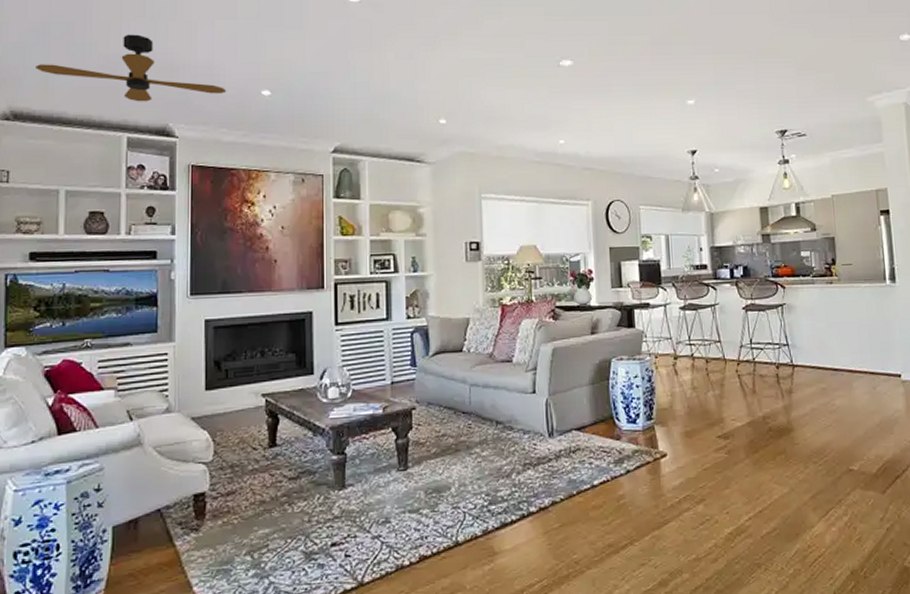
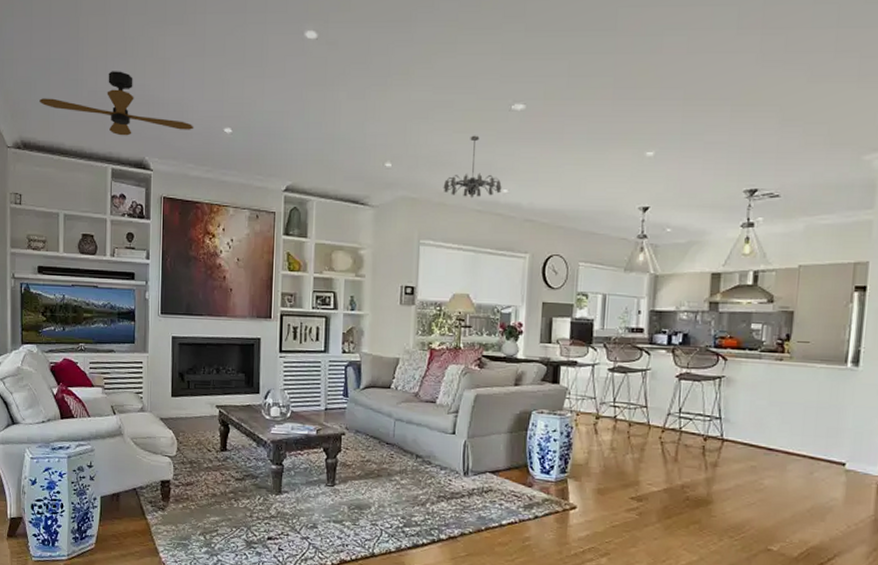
chandelier: none [500,90,558,151] -> present [443,135,502,199]

